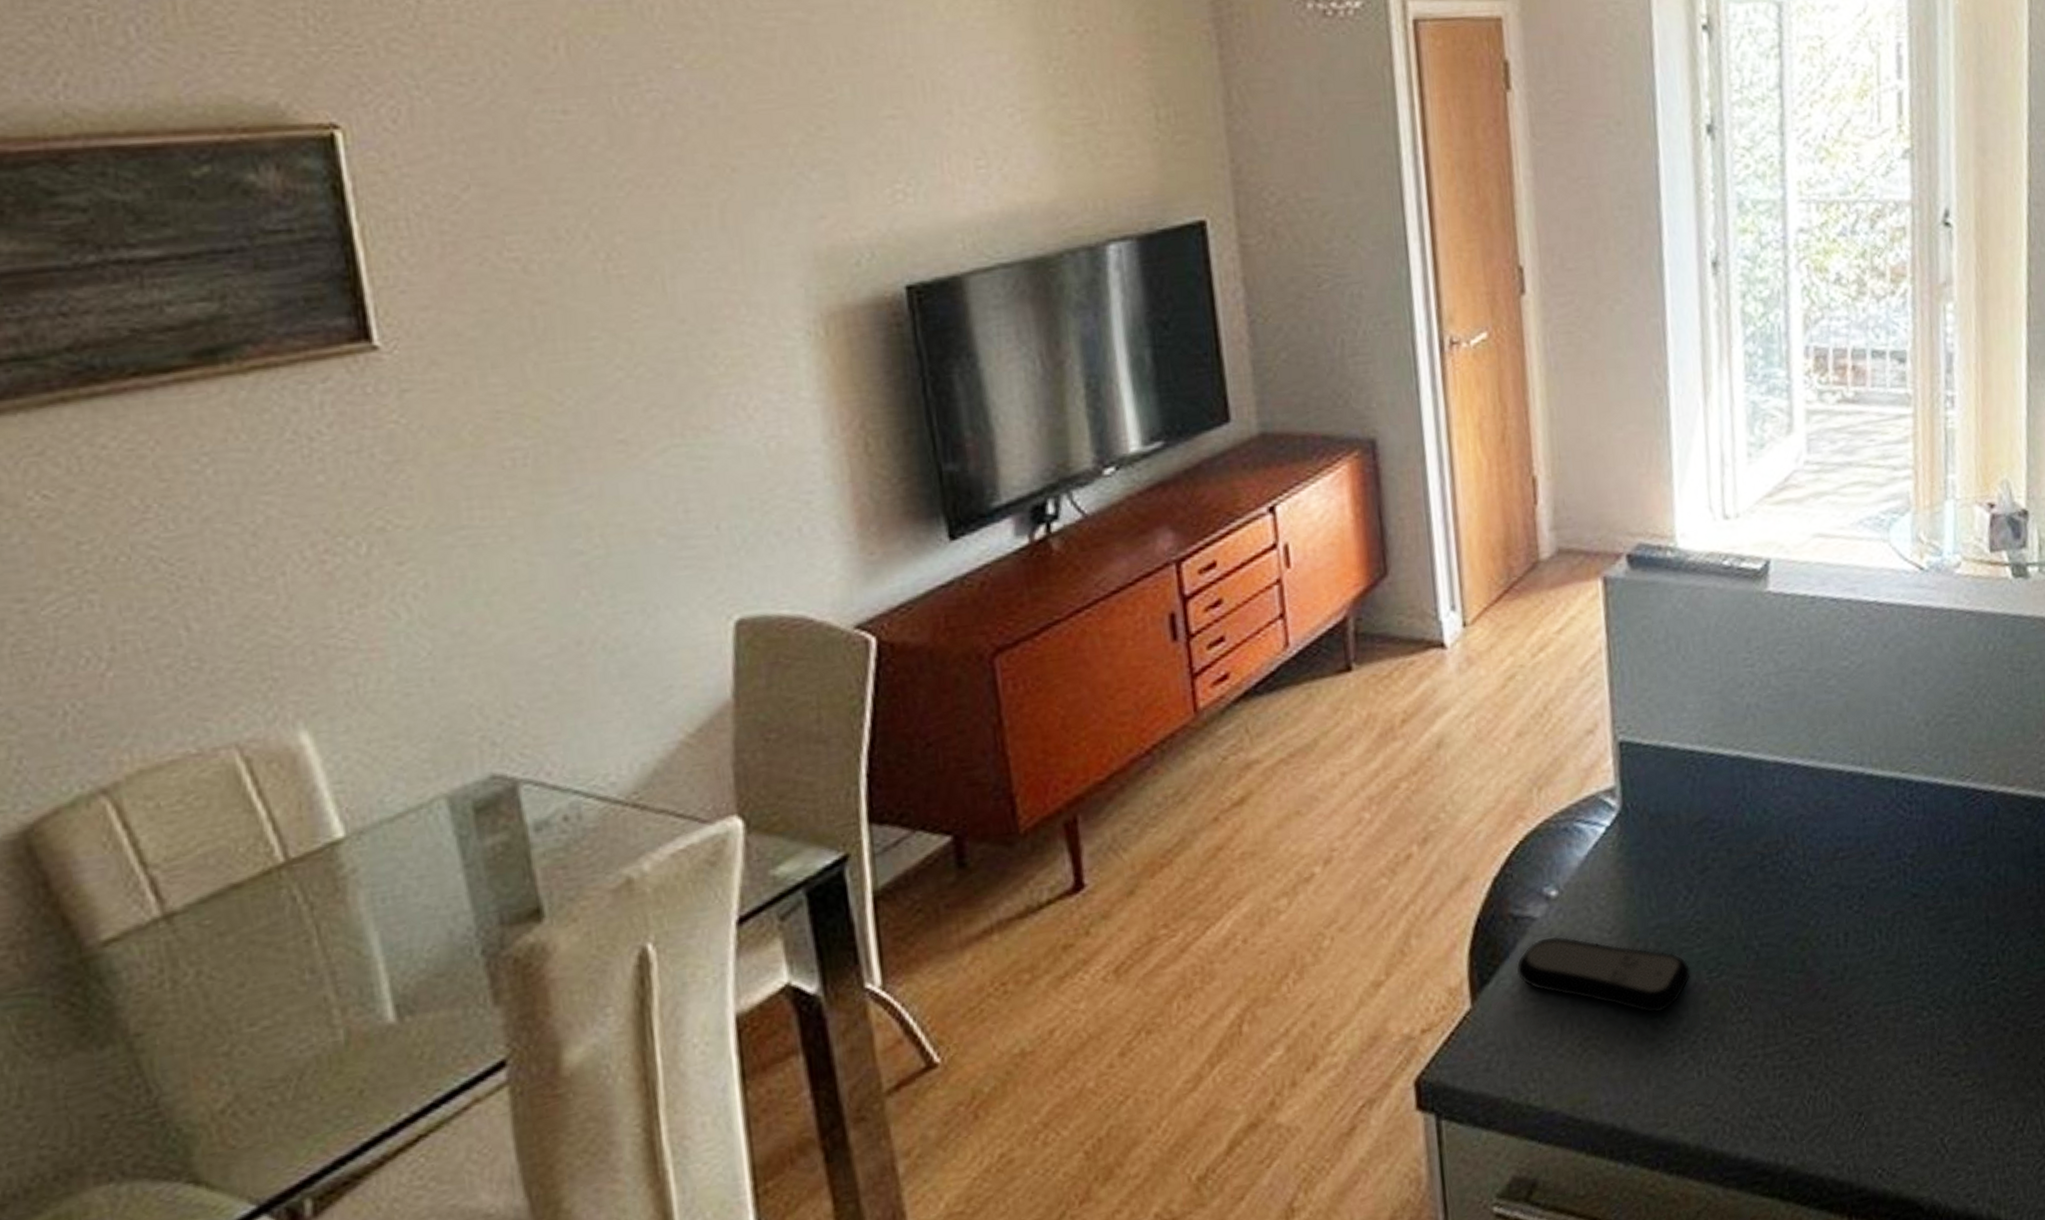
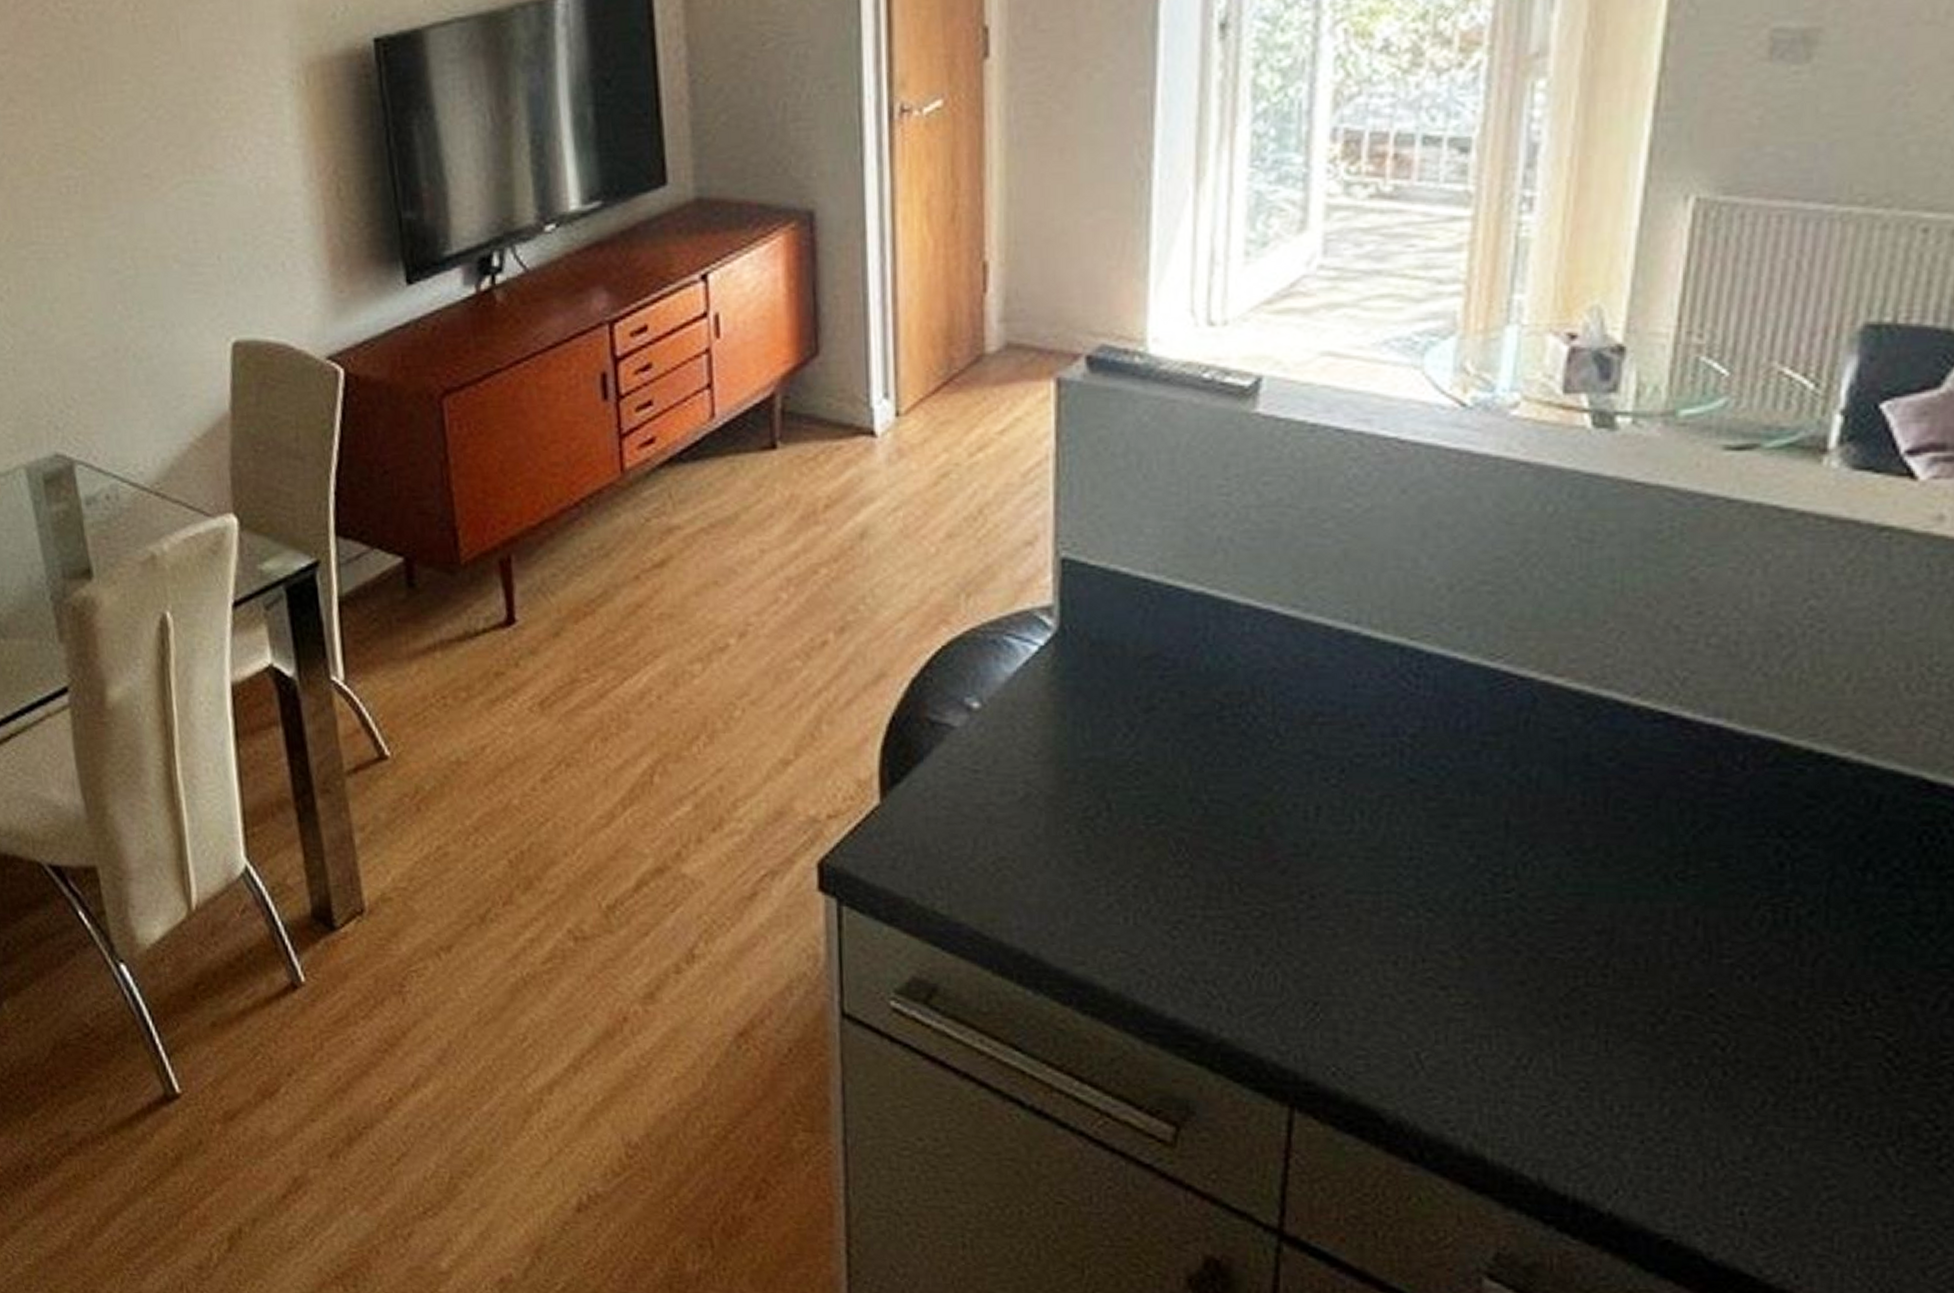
remote control: present [1516,936,1691,1014] -> none [930,749,1126,849]

